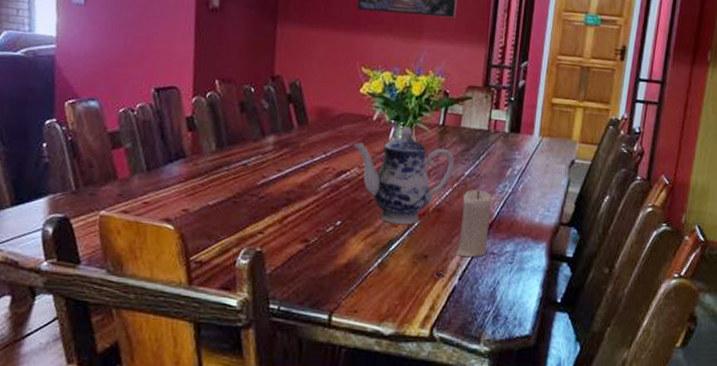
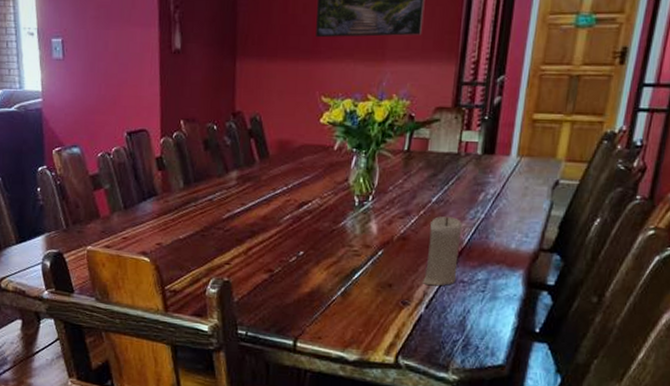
teapot: present [353,127,455,225] -> none [314,155,421,254]

